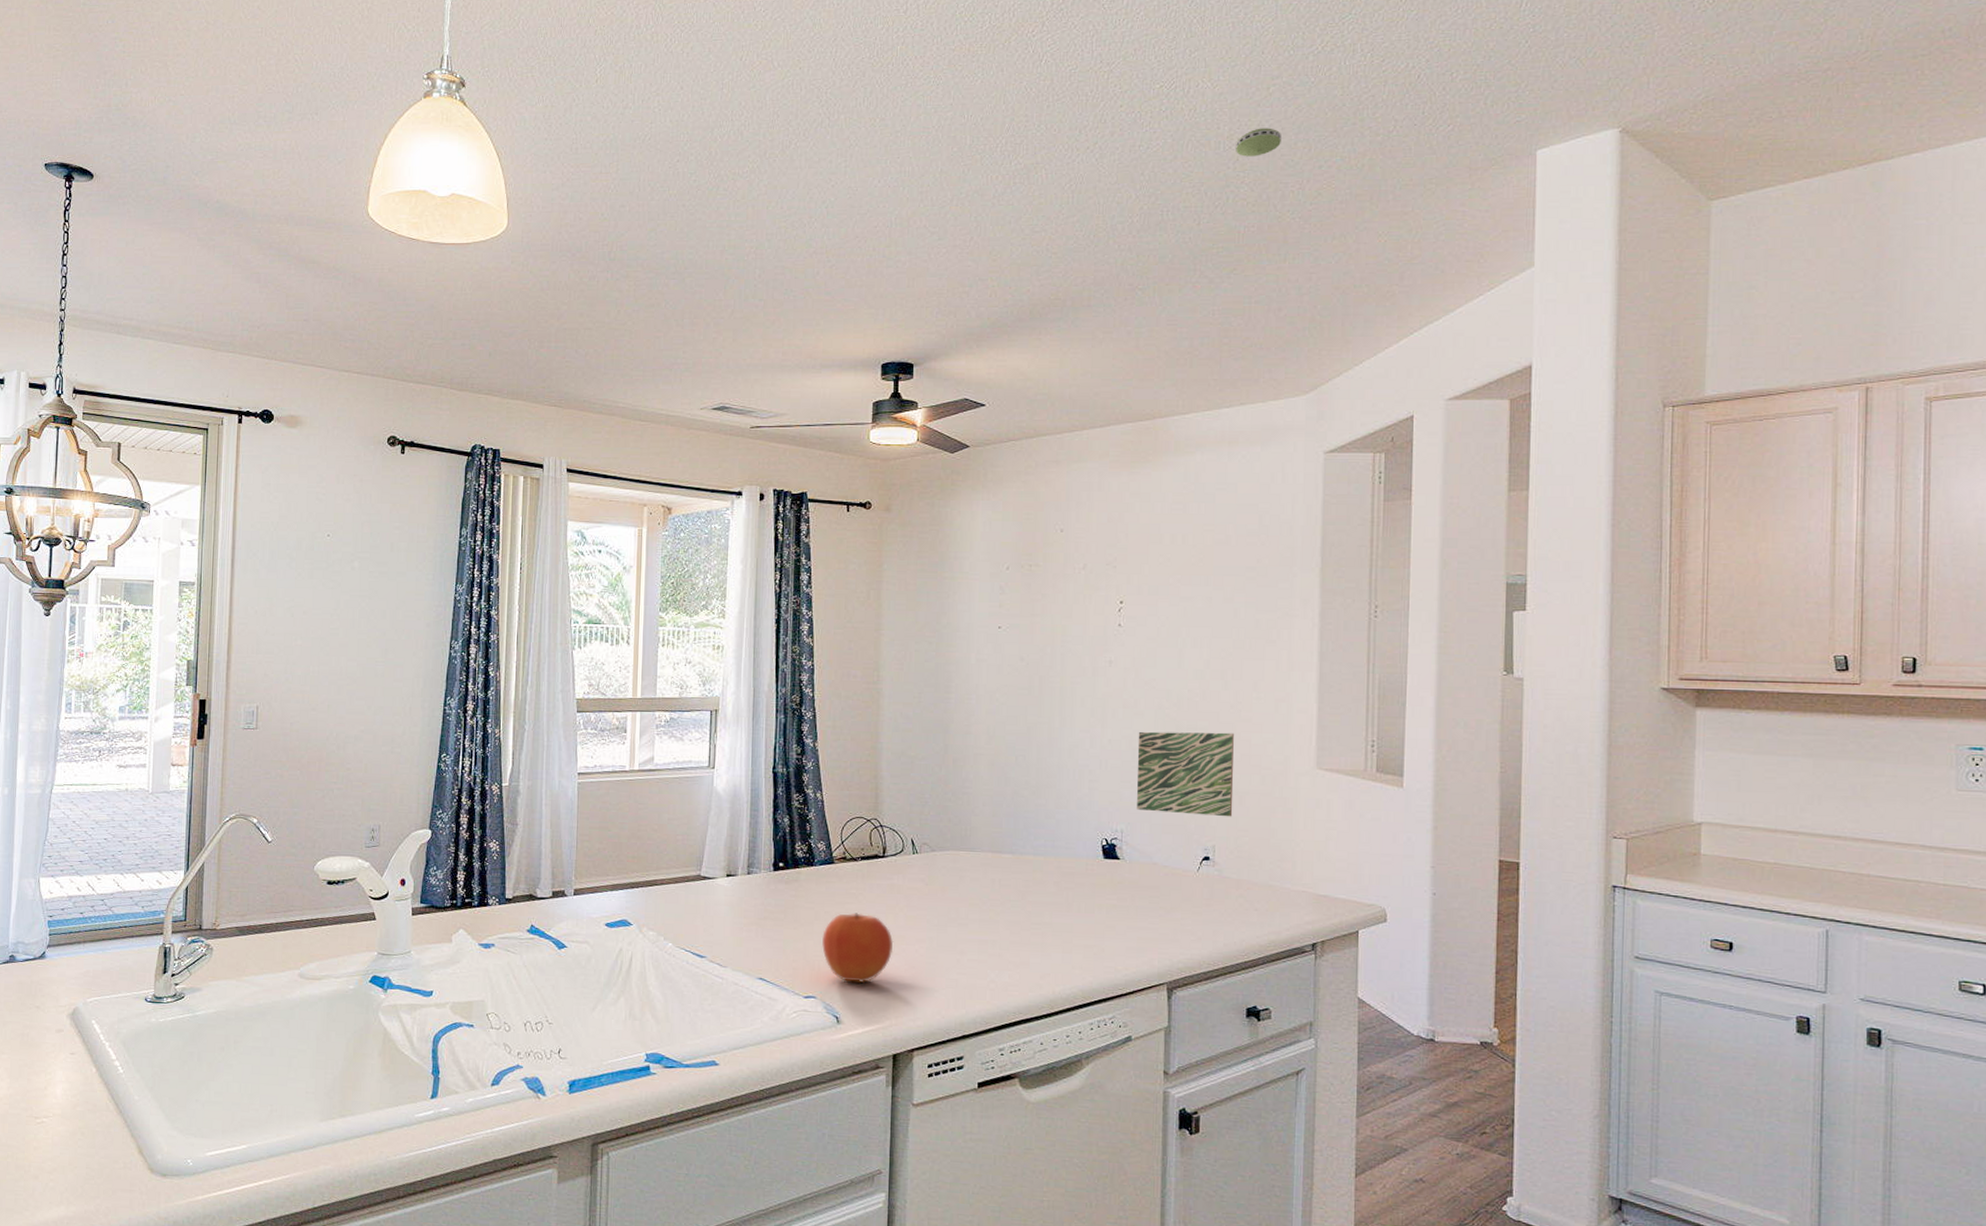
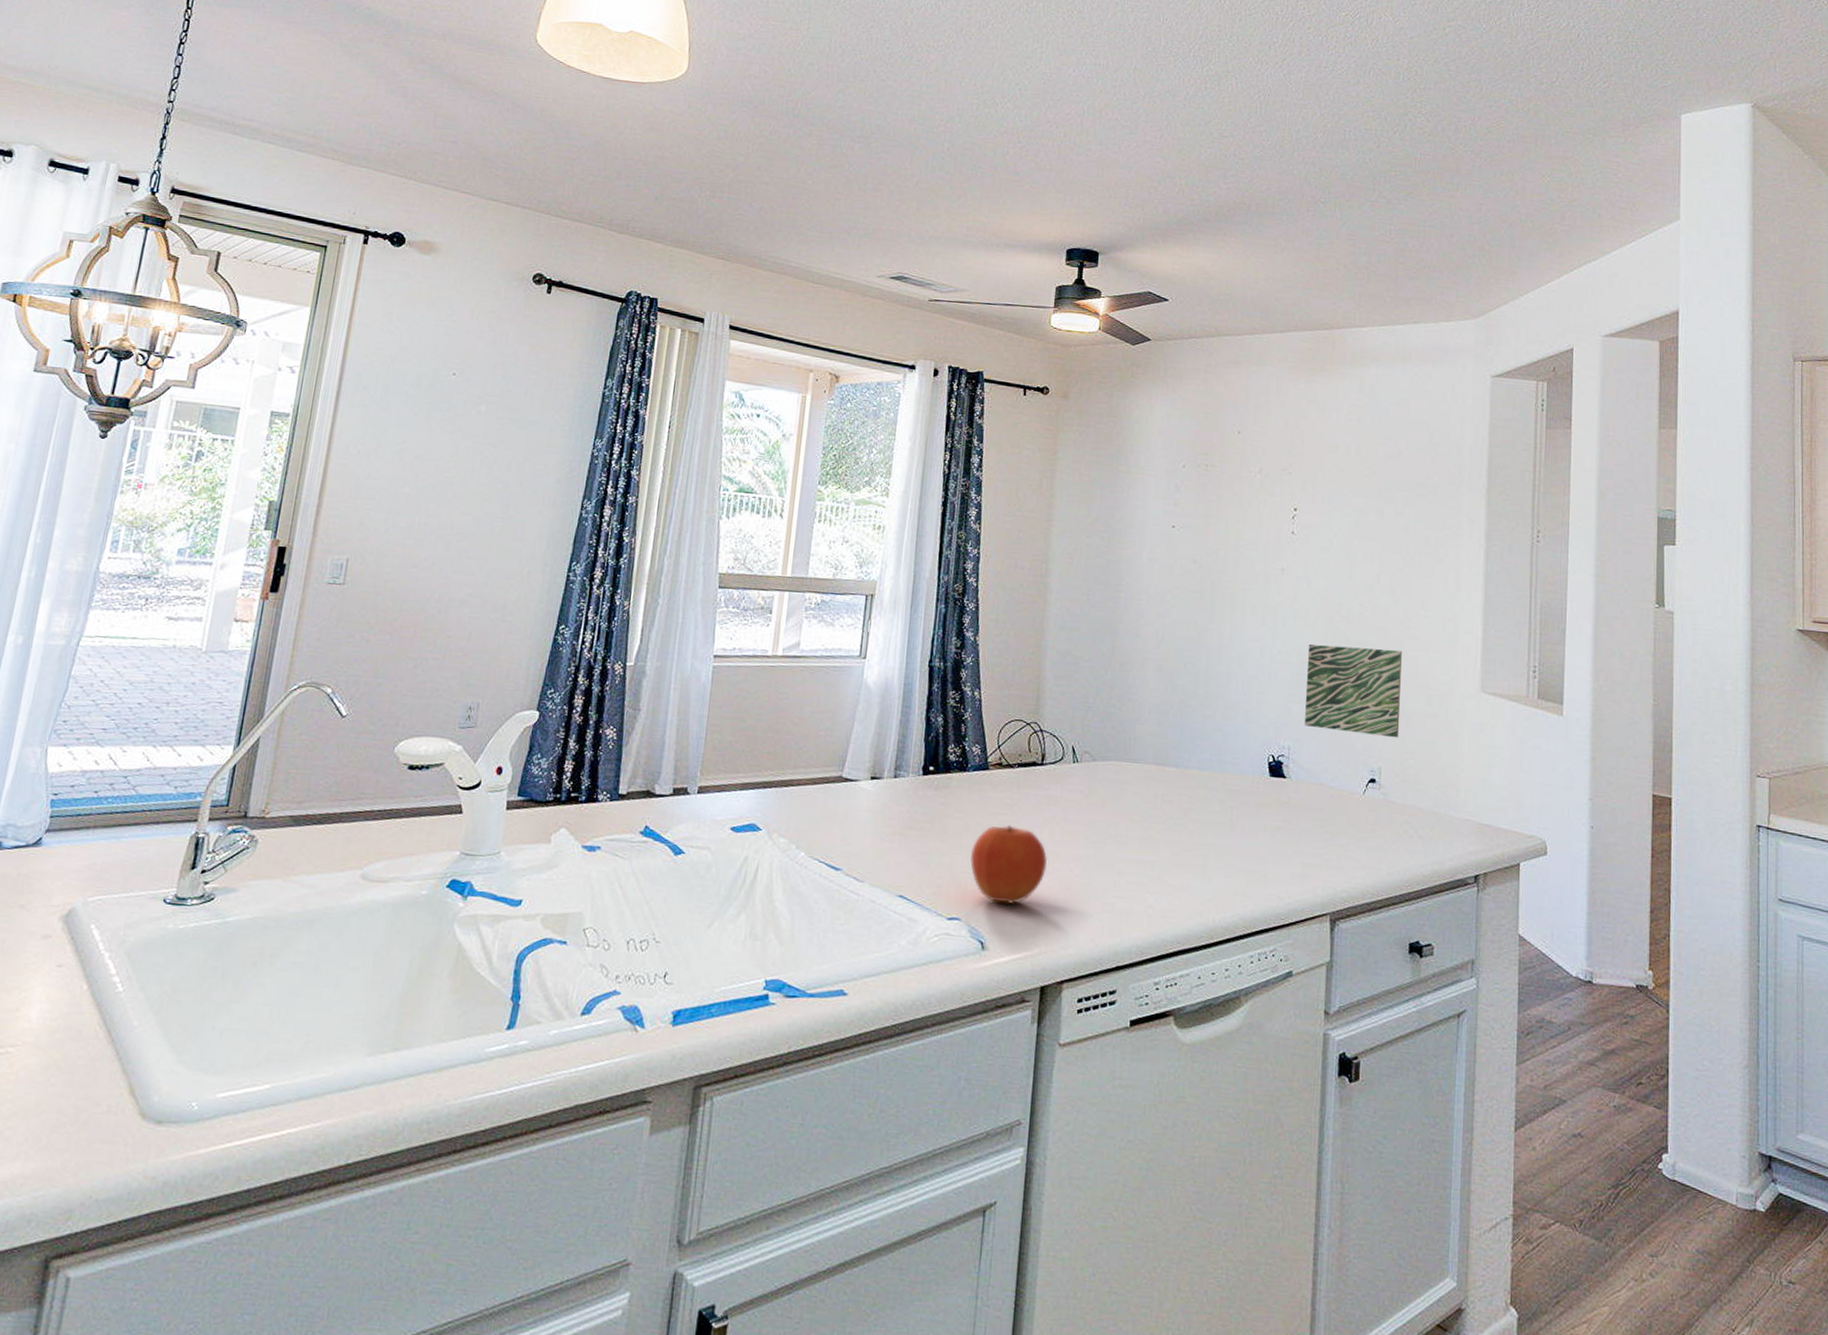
smoke detector: present [1236,128,1281,157] -> none [1414,64,1456,90]

